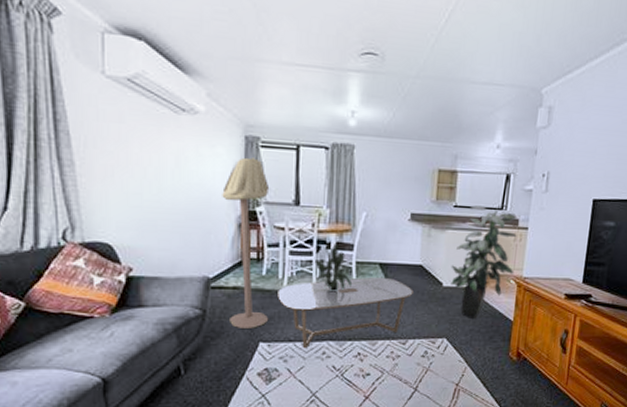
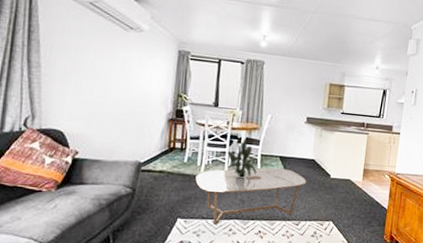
floor lamp: present [222,157,270,328] -> none [154,67,195,206]
indoor plant: present [450,205,518,320] -> none [337,113,392,207]

